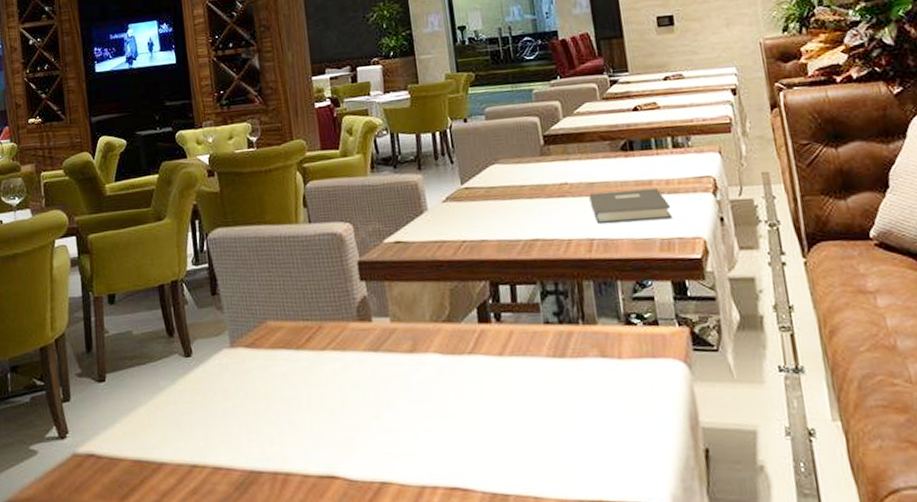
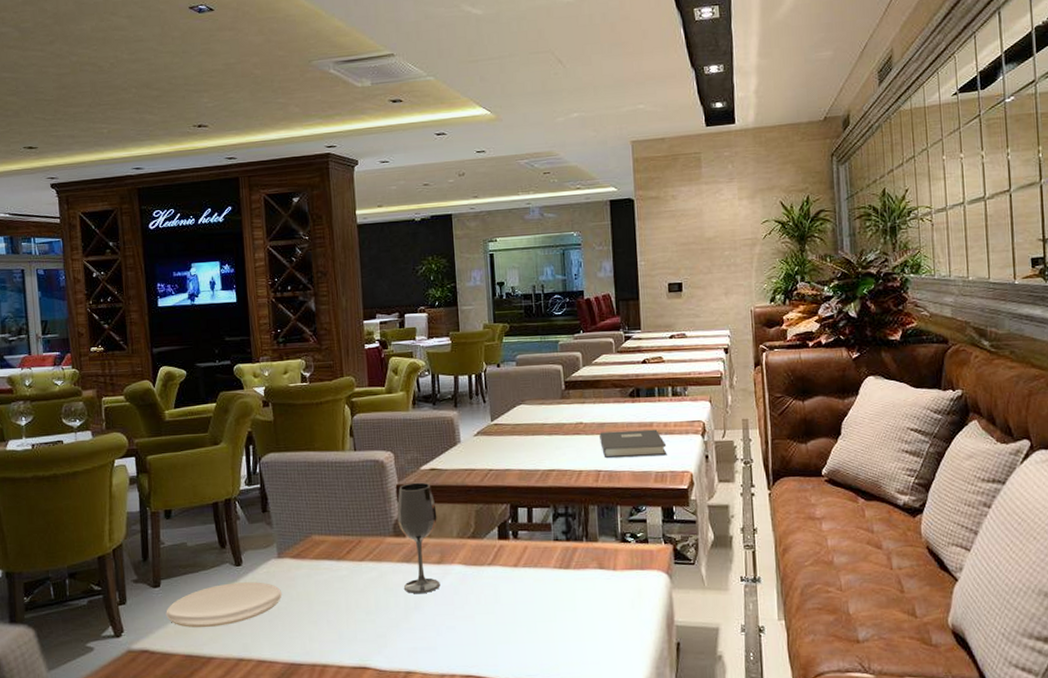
plate: none [112,375,237,429] -> present [166,582,283,628]
wine glass: none [359,257,415,389] -> present [397,482,441,594]

